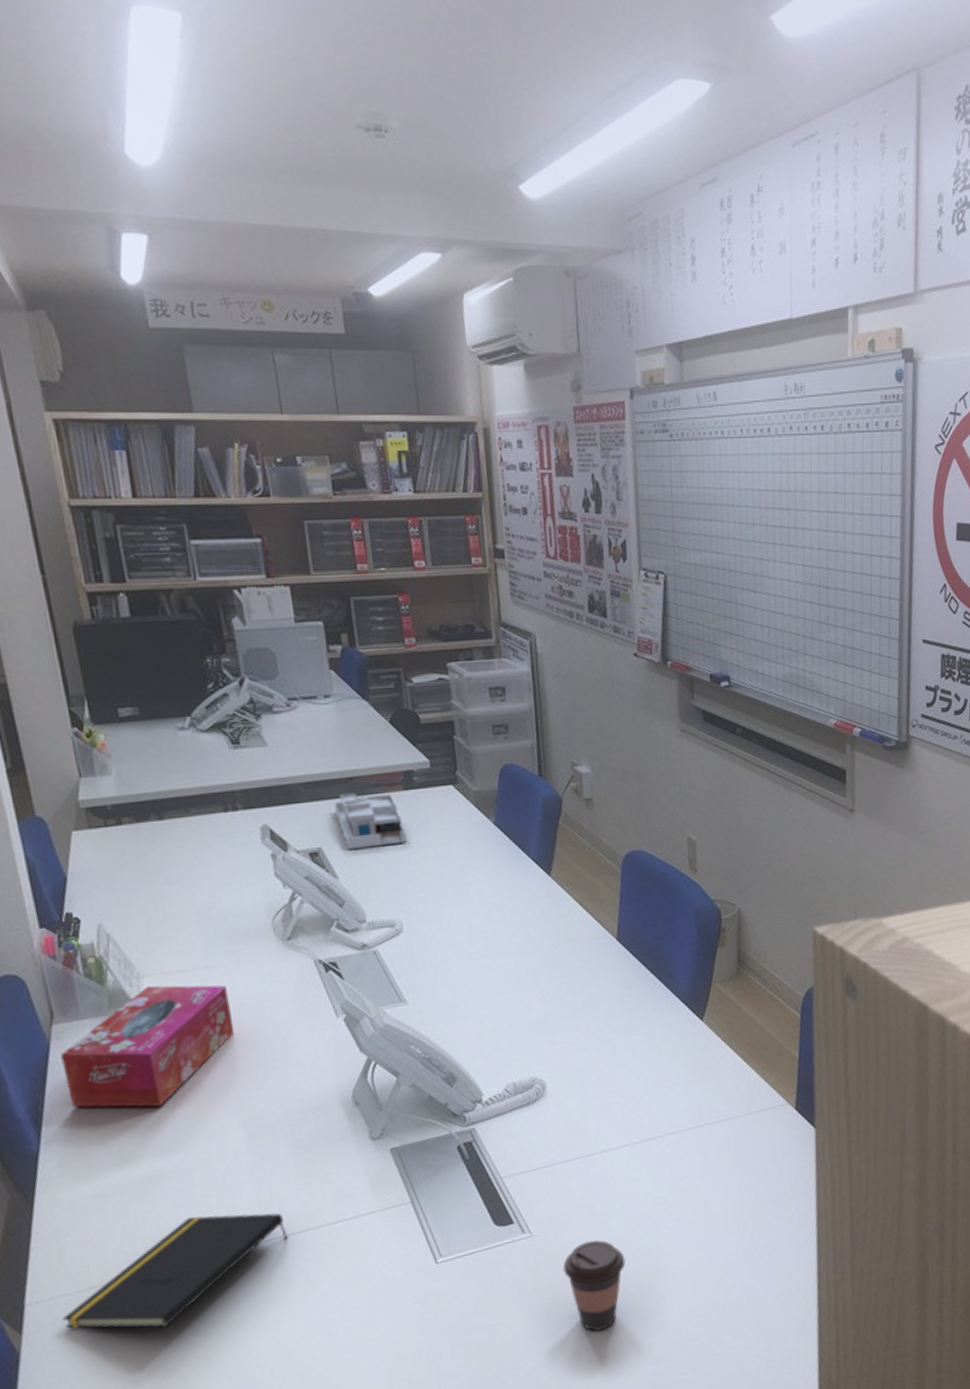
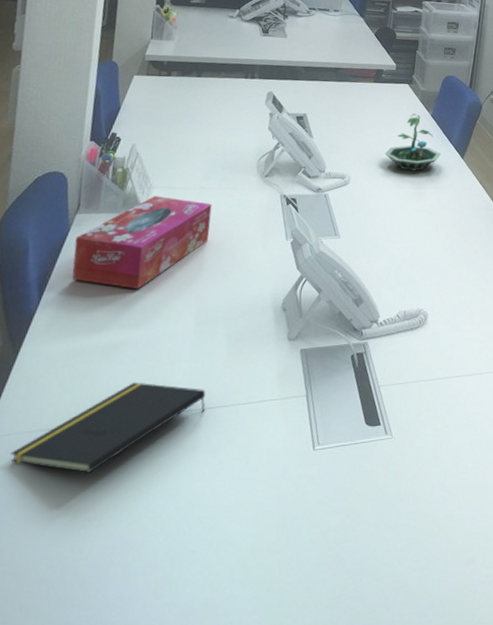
desk organizer: present [333,793,407,849] -> none [322,78,369,120]
terrarium: none [441,824,520,903] -> present [384,114,442,171]
coffee cup: present [563,1240,626,1331] -> none [410,448,460,528]

